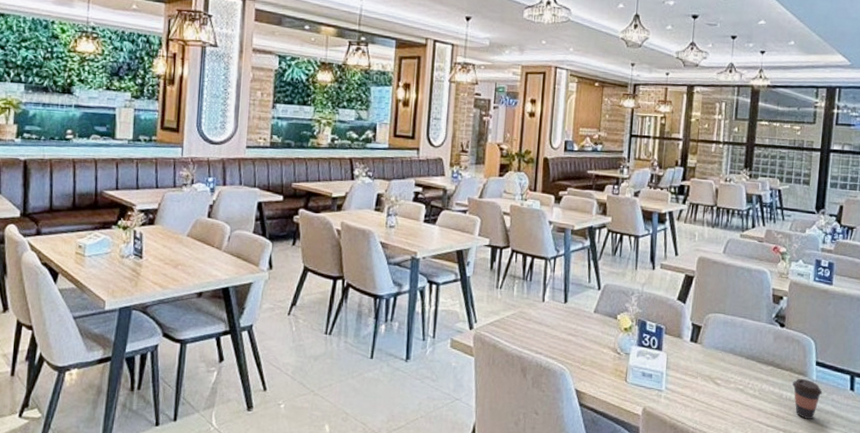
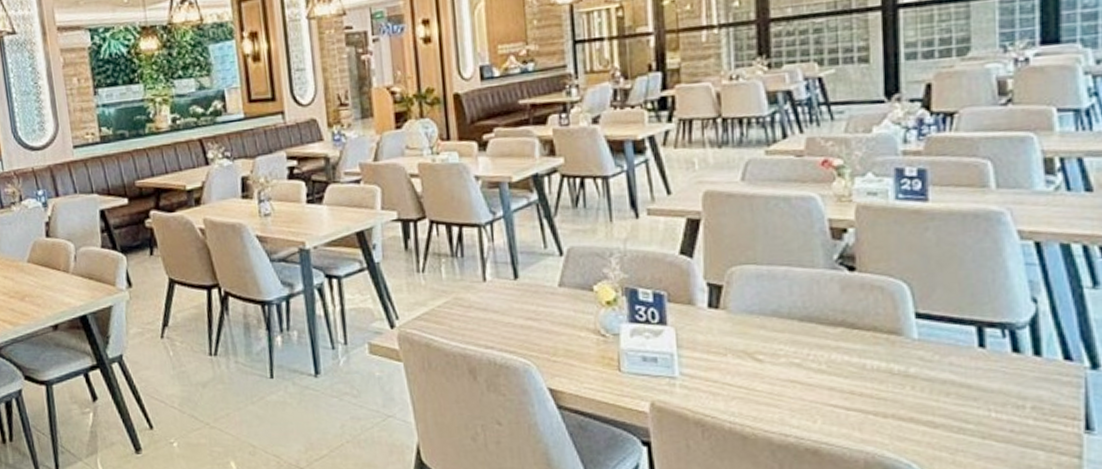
coffee cup: present [792,379,822,419] -> none [880,339,931,394]

